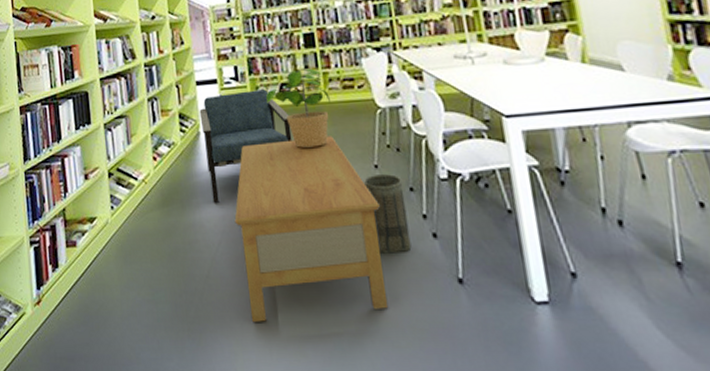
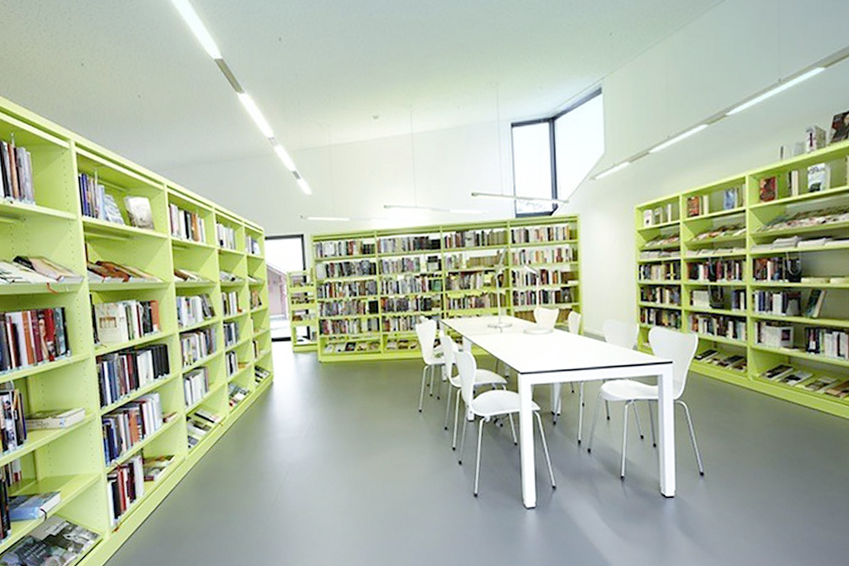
armchair: present [199,89,292,203] -> none [273,347,354,441]
coffee table: present [234,136,389,322] -> none [301,387,421,534]
potted plant: present [266,68,330,148] -> none [334,331,388,396]
basket: present [364,174,412,254] -> none [410,417,442,478]

